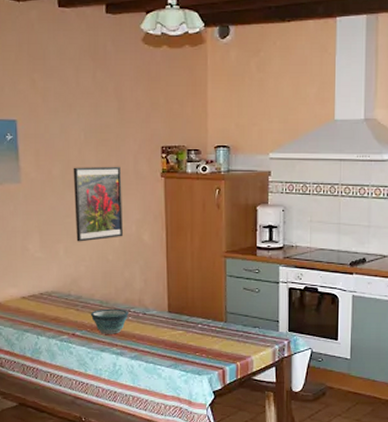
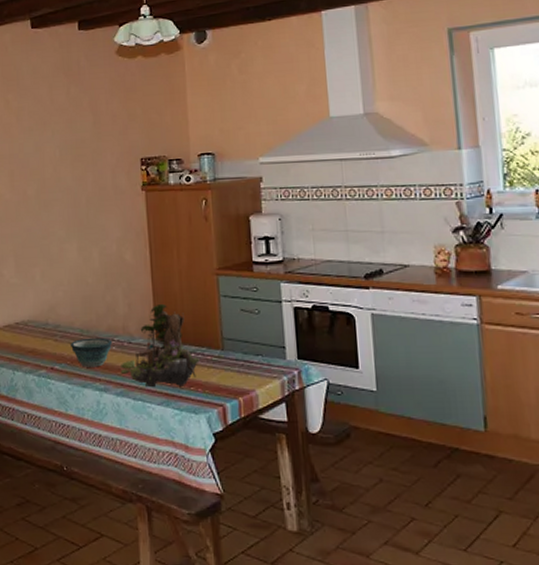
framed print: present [73,166,124,242] -> none [48,181,104,265]
plant: none [135,280,205,352] -> present [120,303,200,387]

